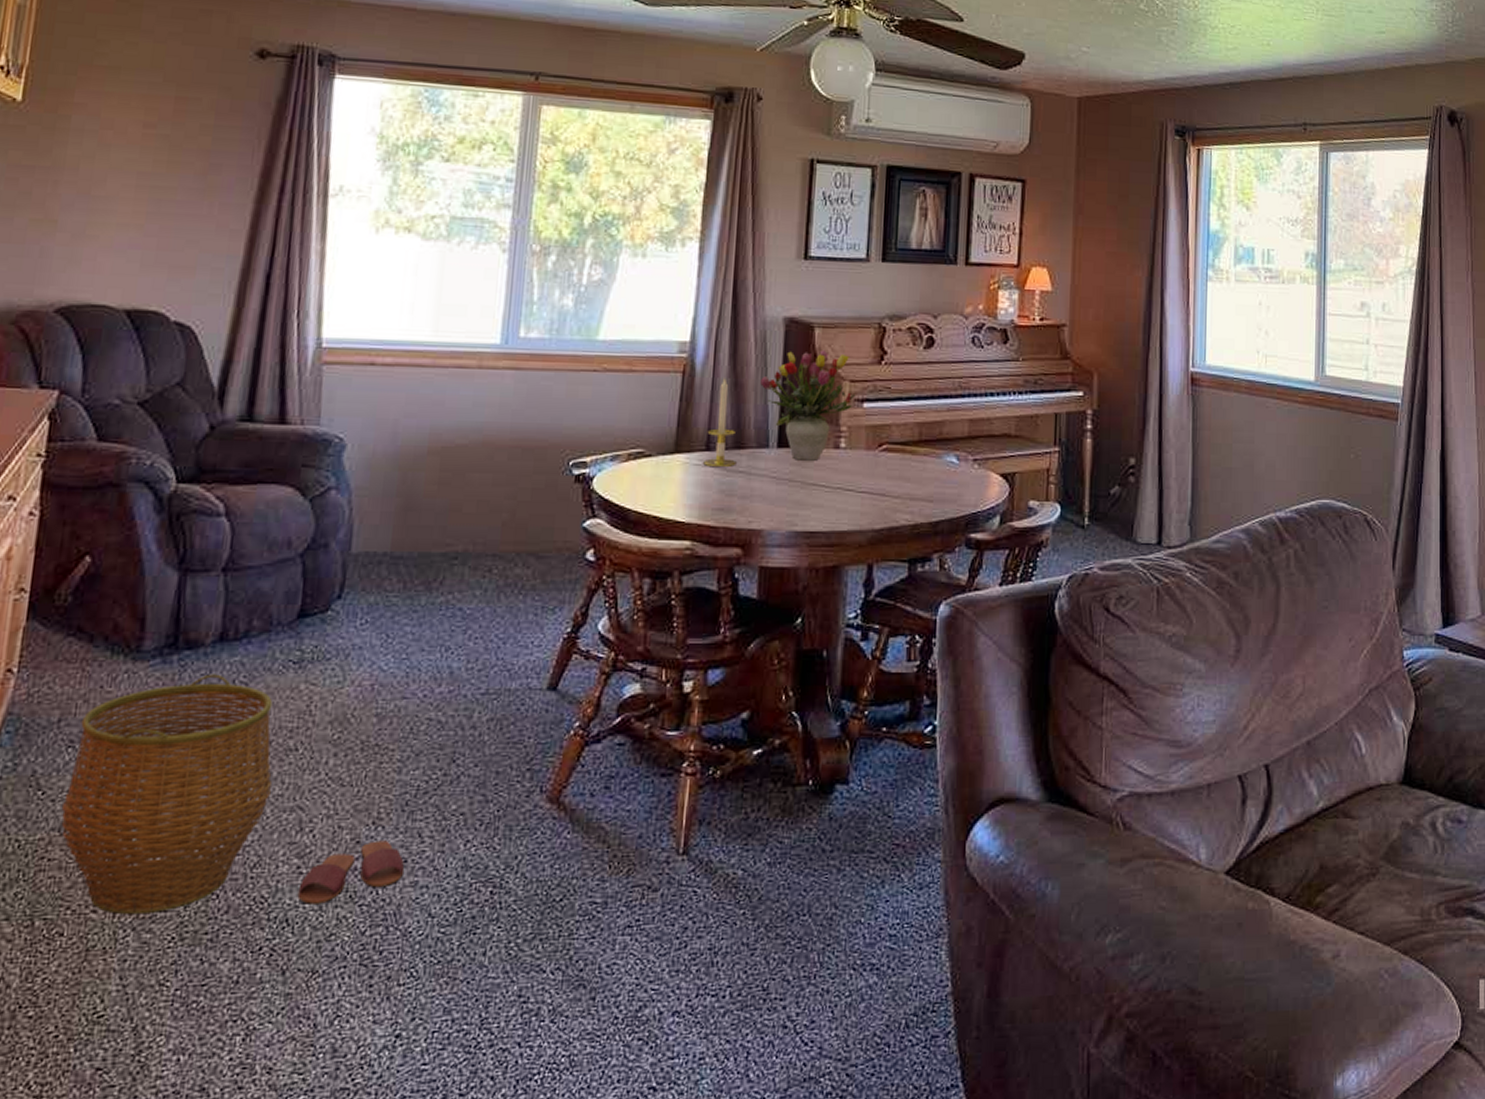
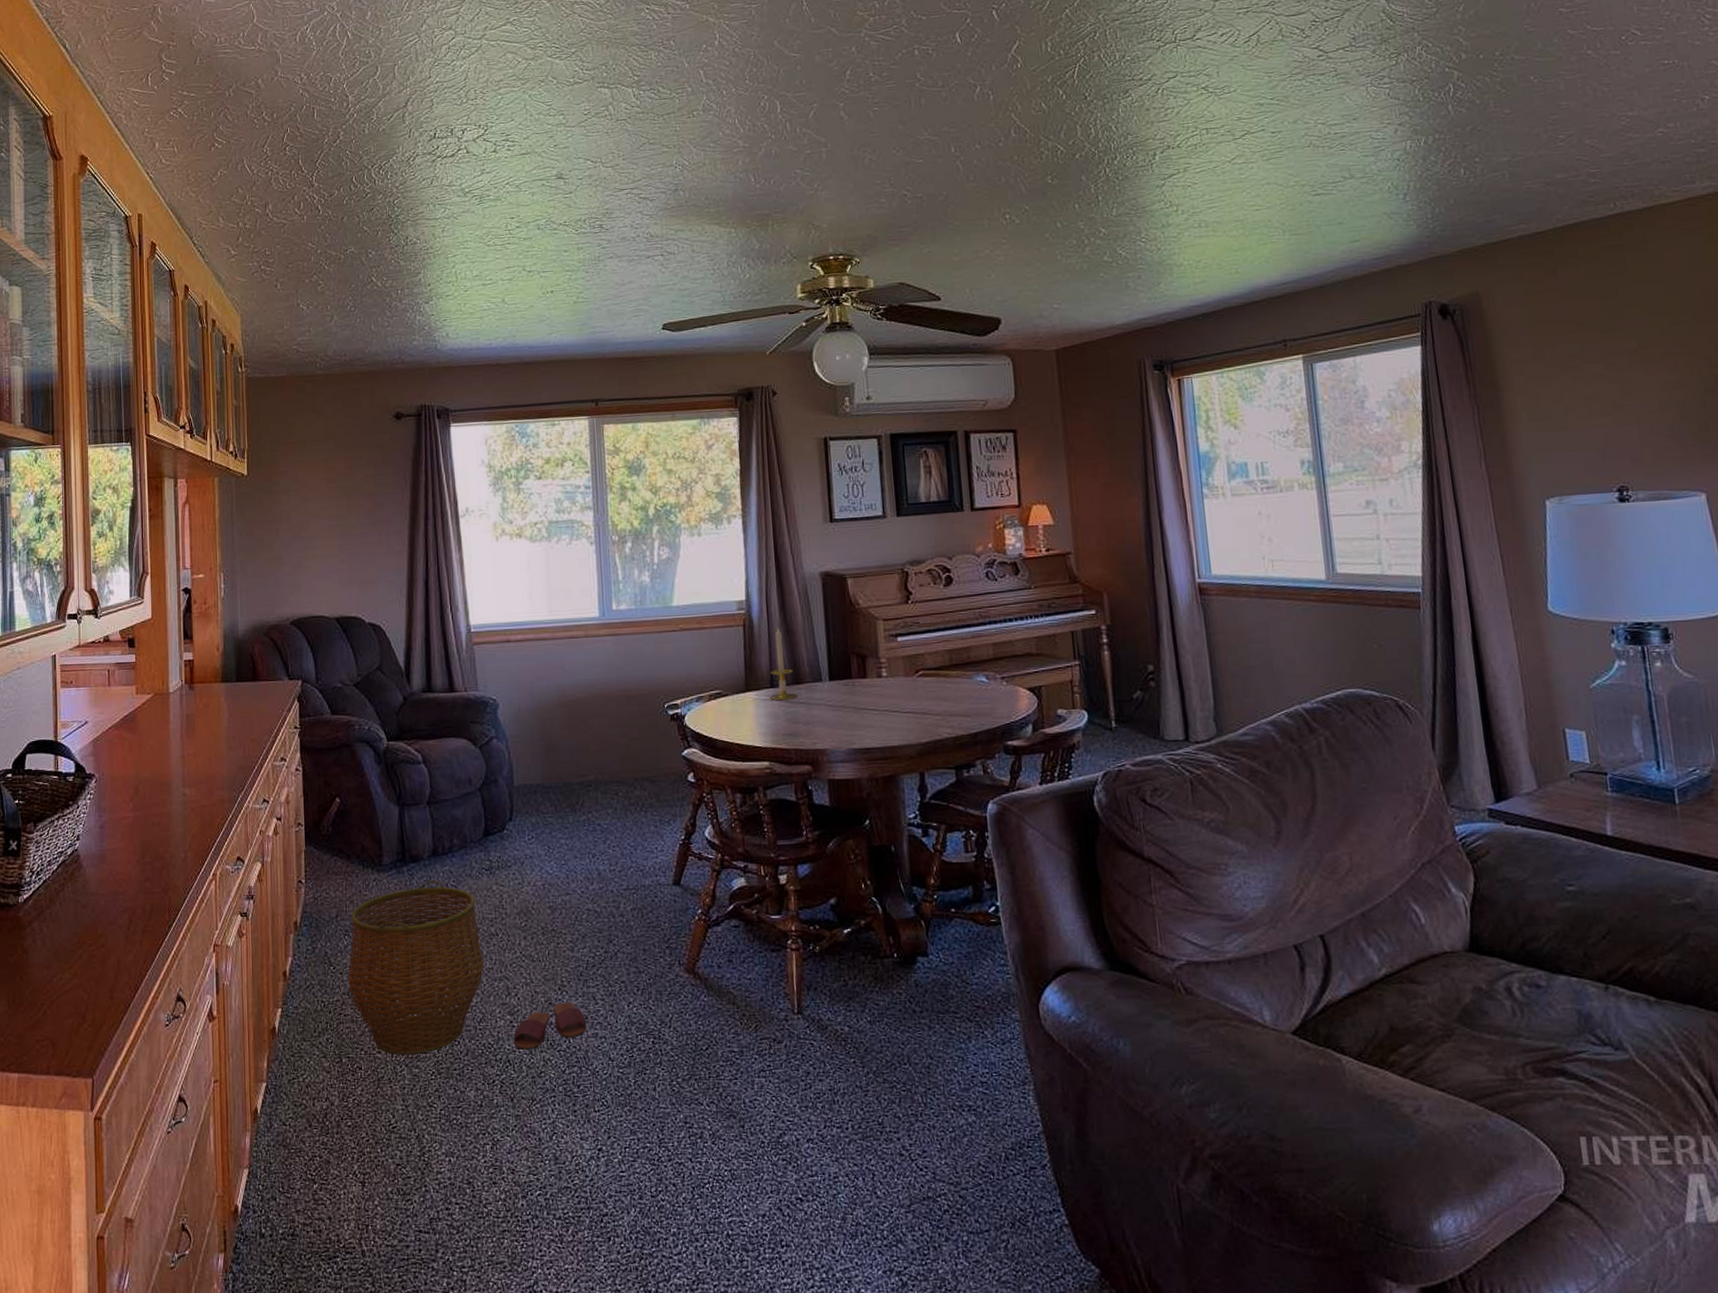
flower arrangement: present [760,349,855,462] -> none [807,596,889,691]

